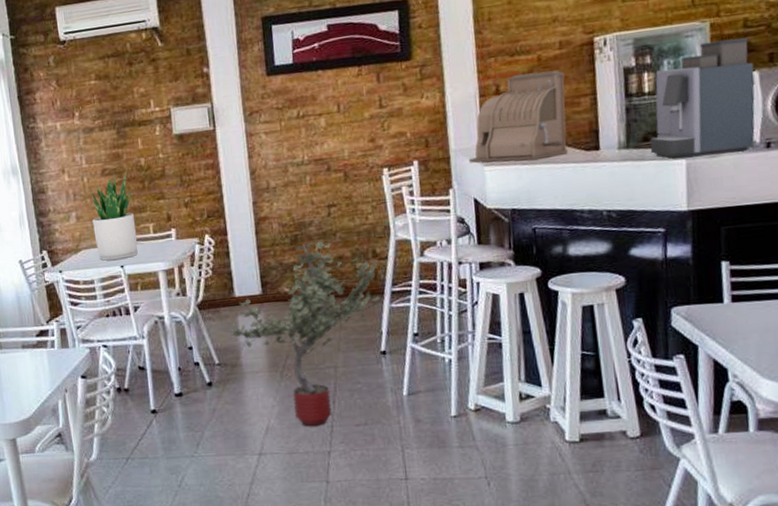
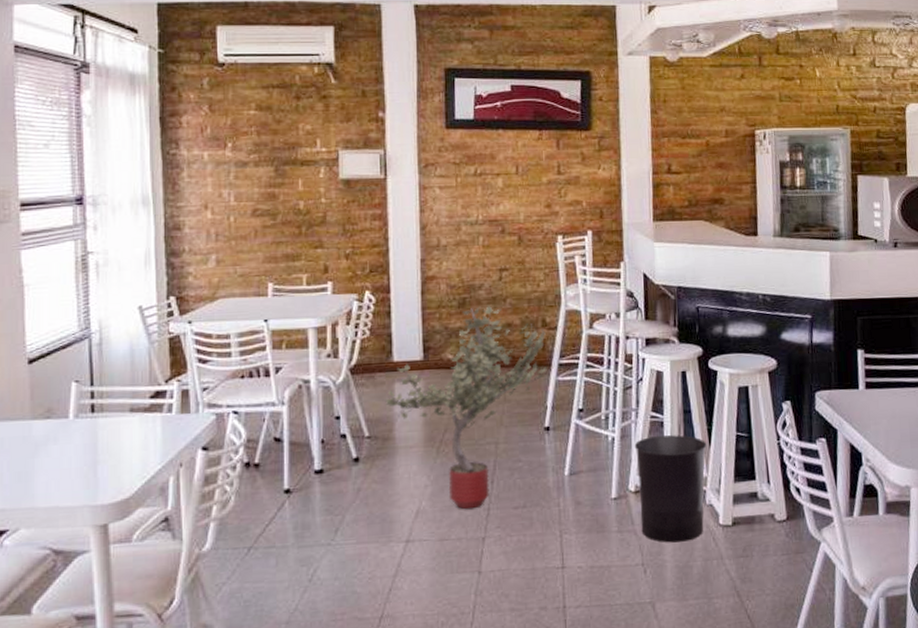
planter: present [89,173,138,261] -> none [235,215,287,314]
cash register: present [468,70,568,163] -> none [640,156,730,241]
waste bin: none [472,355,550,458] -> present [634,435,707,543]
coffee machine: present [650,37,754,158] -> none [800,146,885,250]

